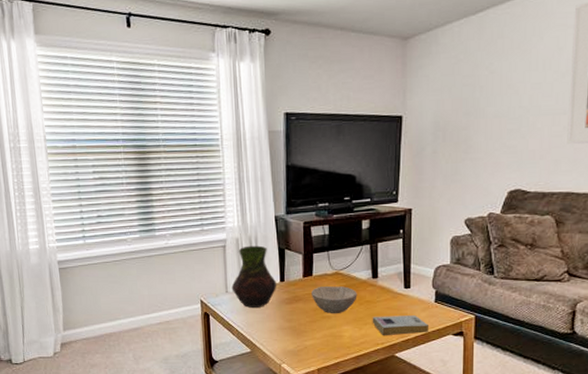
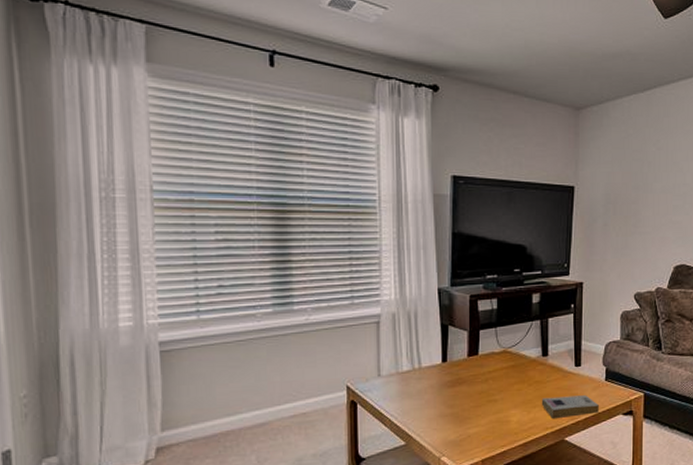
vase: present [231,245,277,308] -> none [385,321,439,393]
bowl: present [311,285,357,314] -> none [477,365,526,397]

